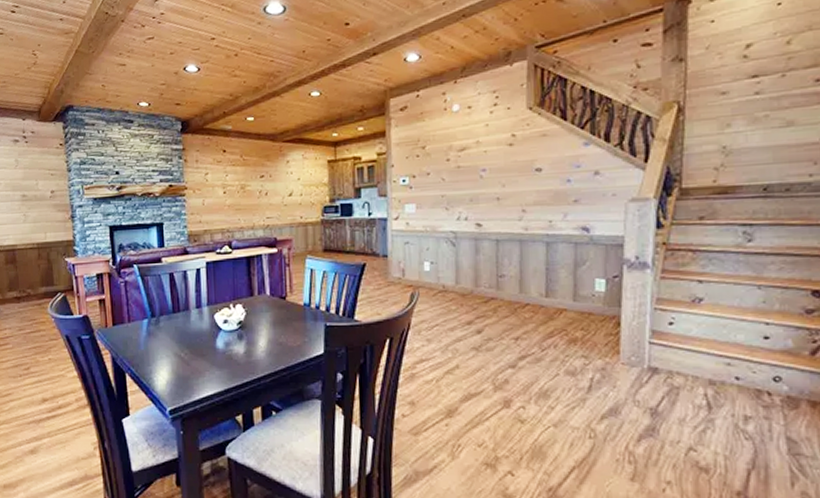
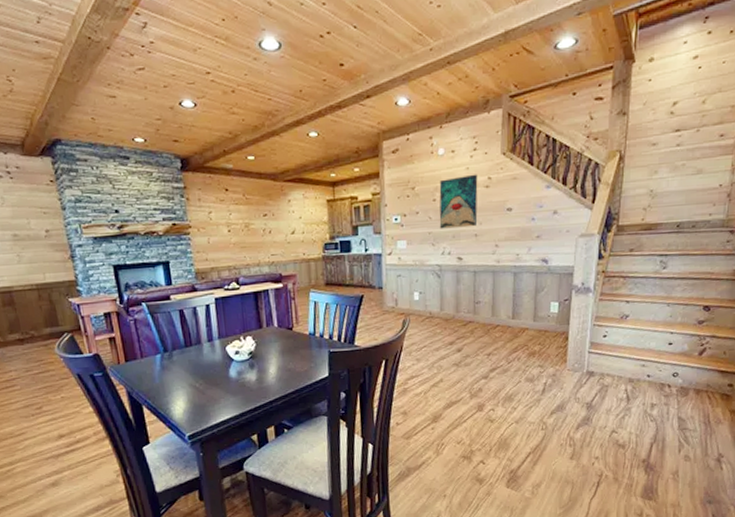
wall art: none [453,131,500,192] -> present [439,174,478,229]

